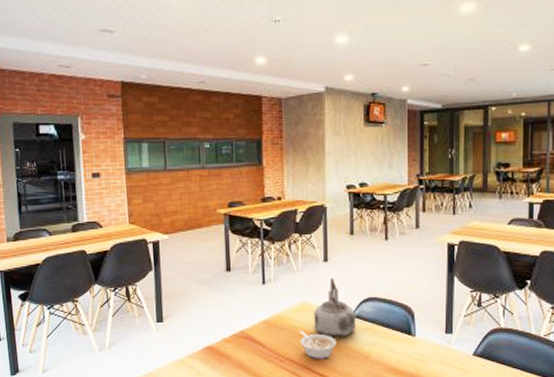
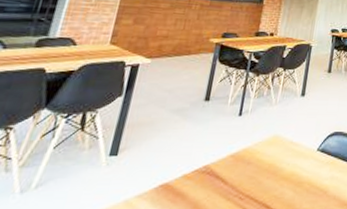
legume: present [299,331,337,359] -> none [264,165,300,196]
kettle: present [314,277,356,338] -> none [281,112,321,173]

